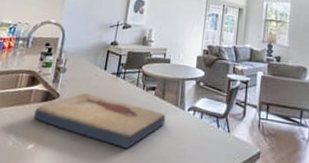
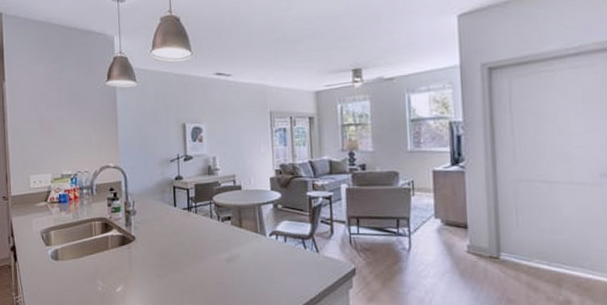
fish fossil: present [34,93,166,149] -> none [115,233,248,281]

